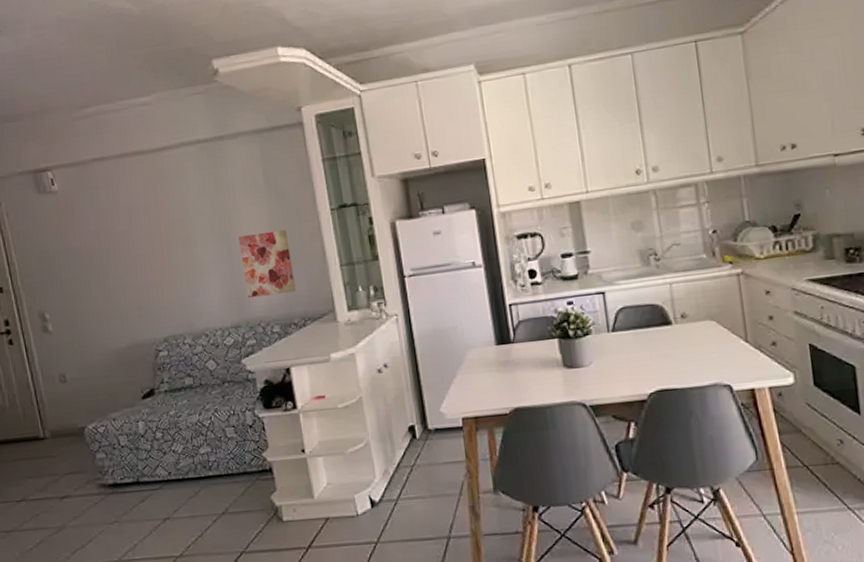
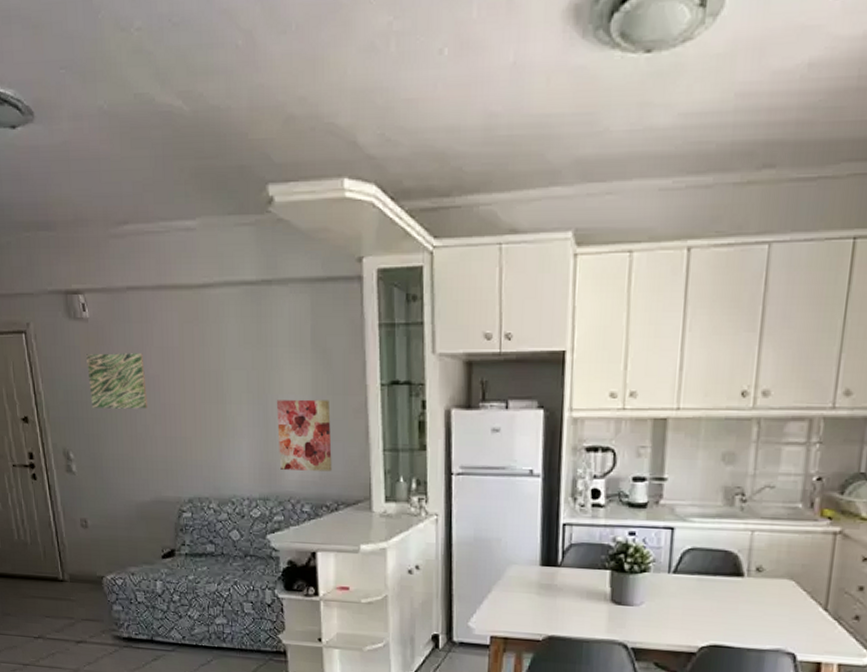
wall art: none [57,214,118,269] -> present [86,353,147,409]

